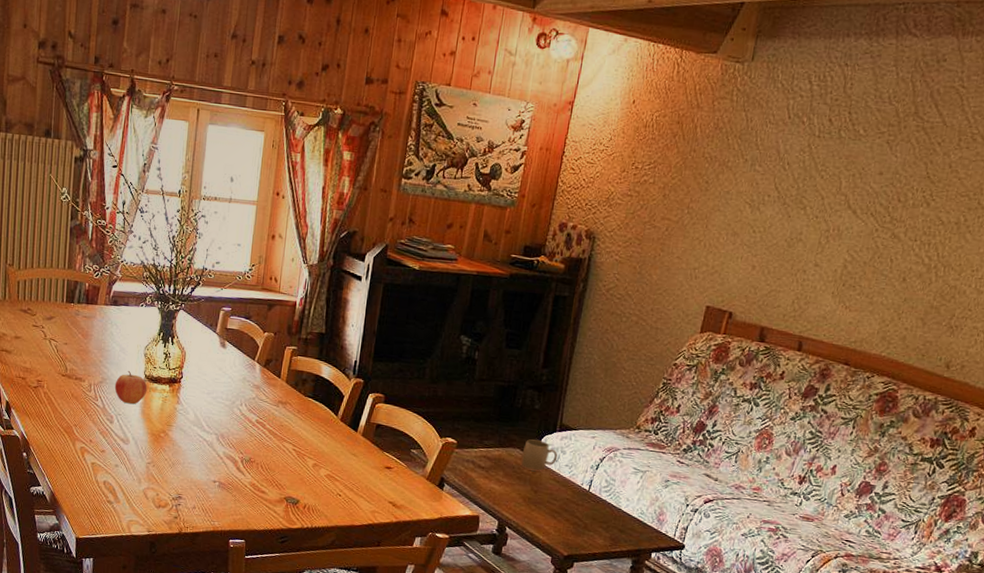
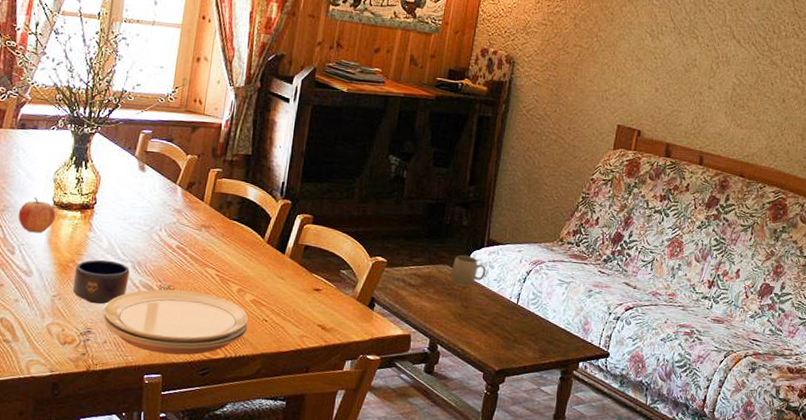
mug: none [164,431,214,473] -> present [72,259,130,304]
plate: none [192,460,323,524] -> present [103,289,248,355]

